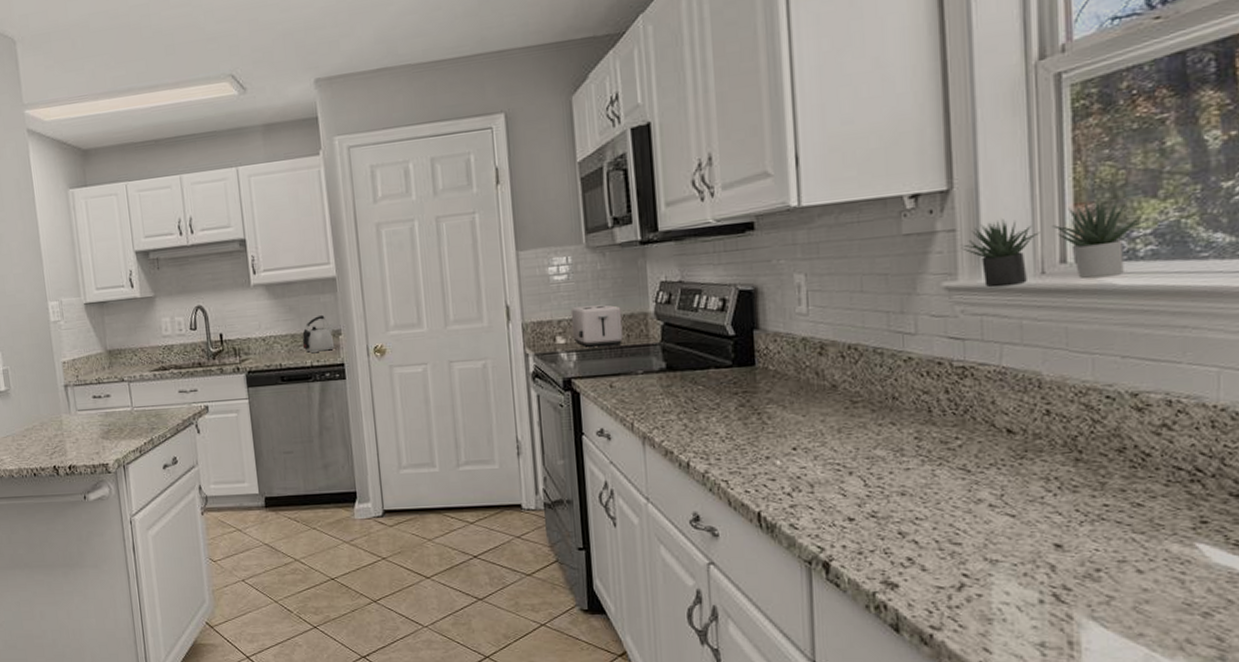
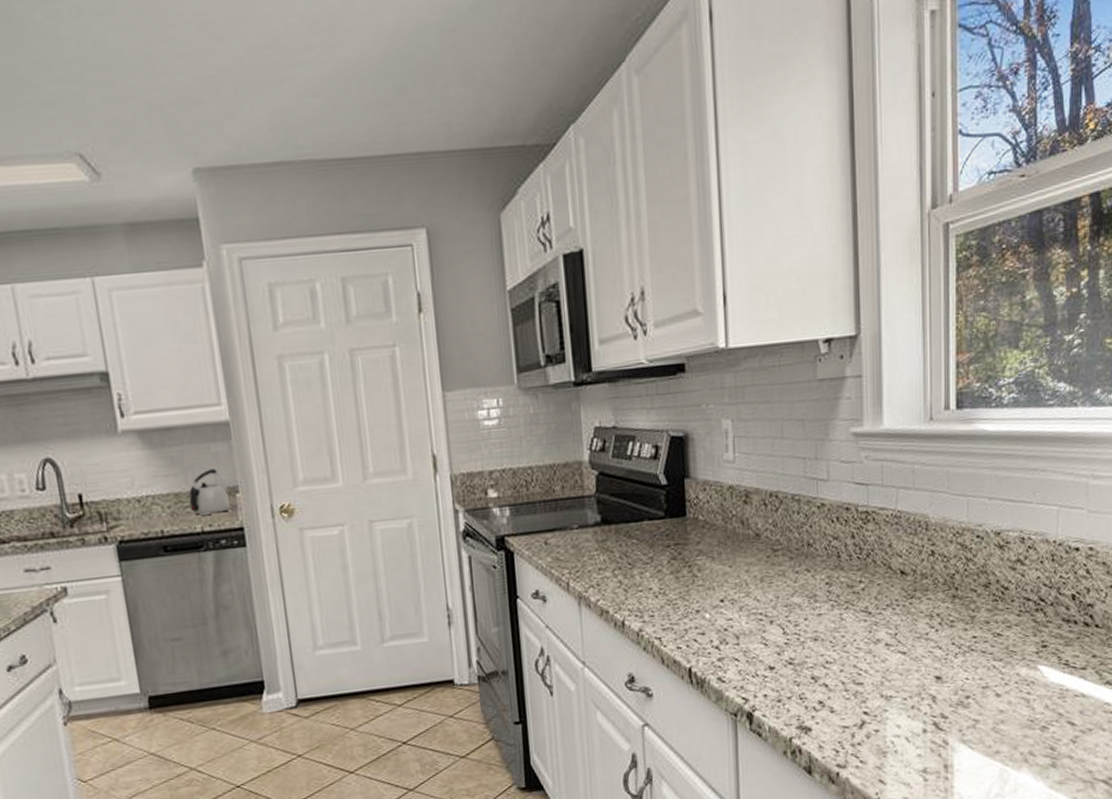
toaster: present [570,304,624,347] -> none [502,452,558,501]
succulent plant: present [961,200,1148,288] -> none [866,349,1011,434]

